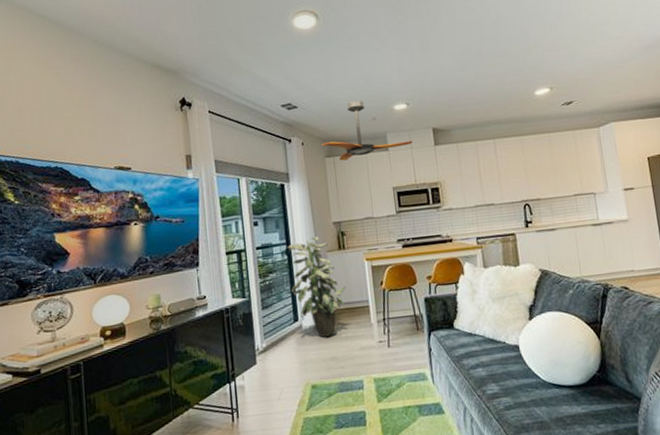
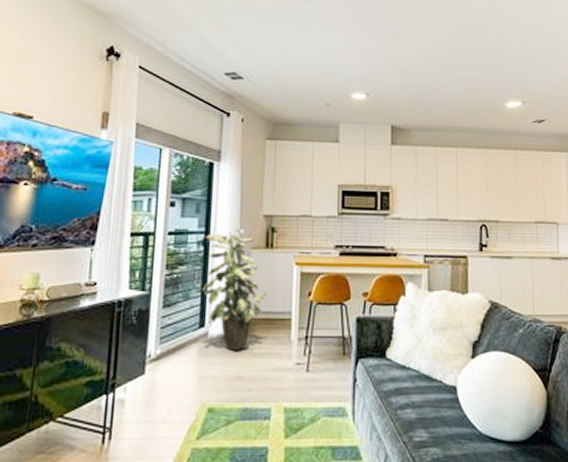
ceiling fan: present [321,100,413,161] -> none [264,81,368,147]

